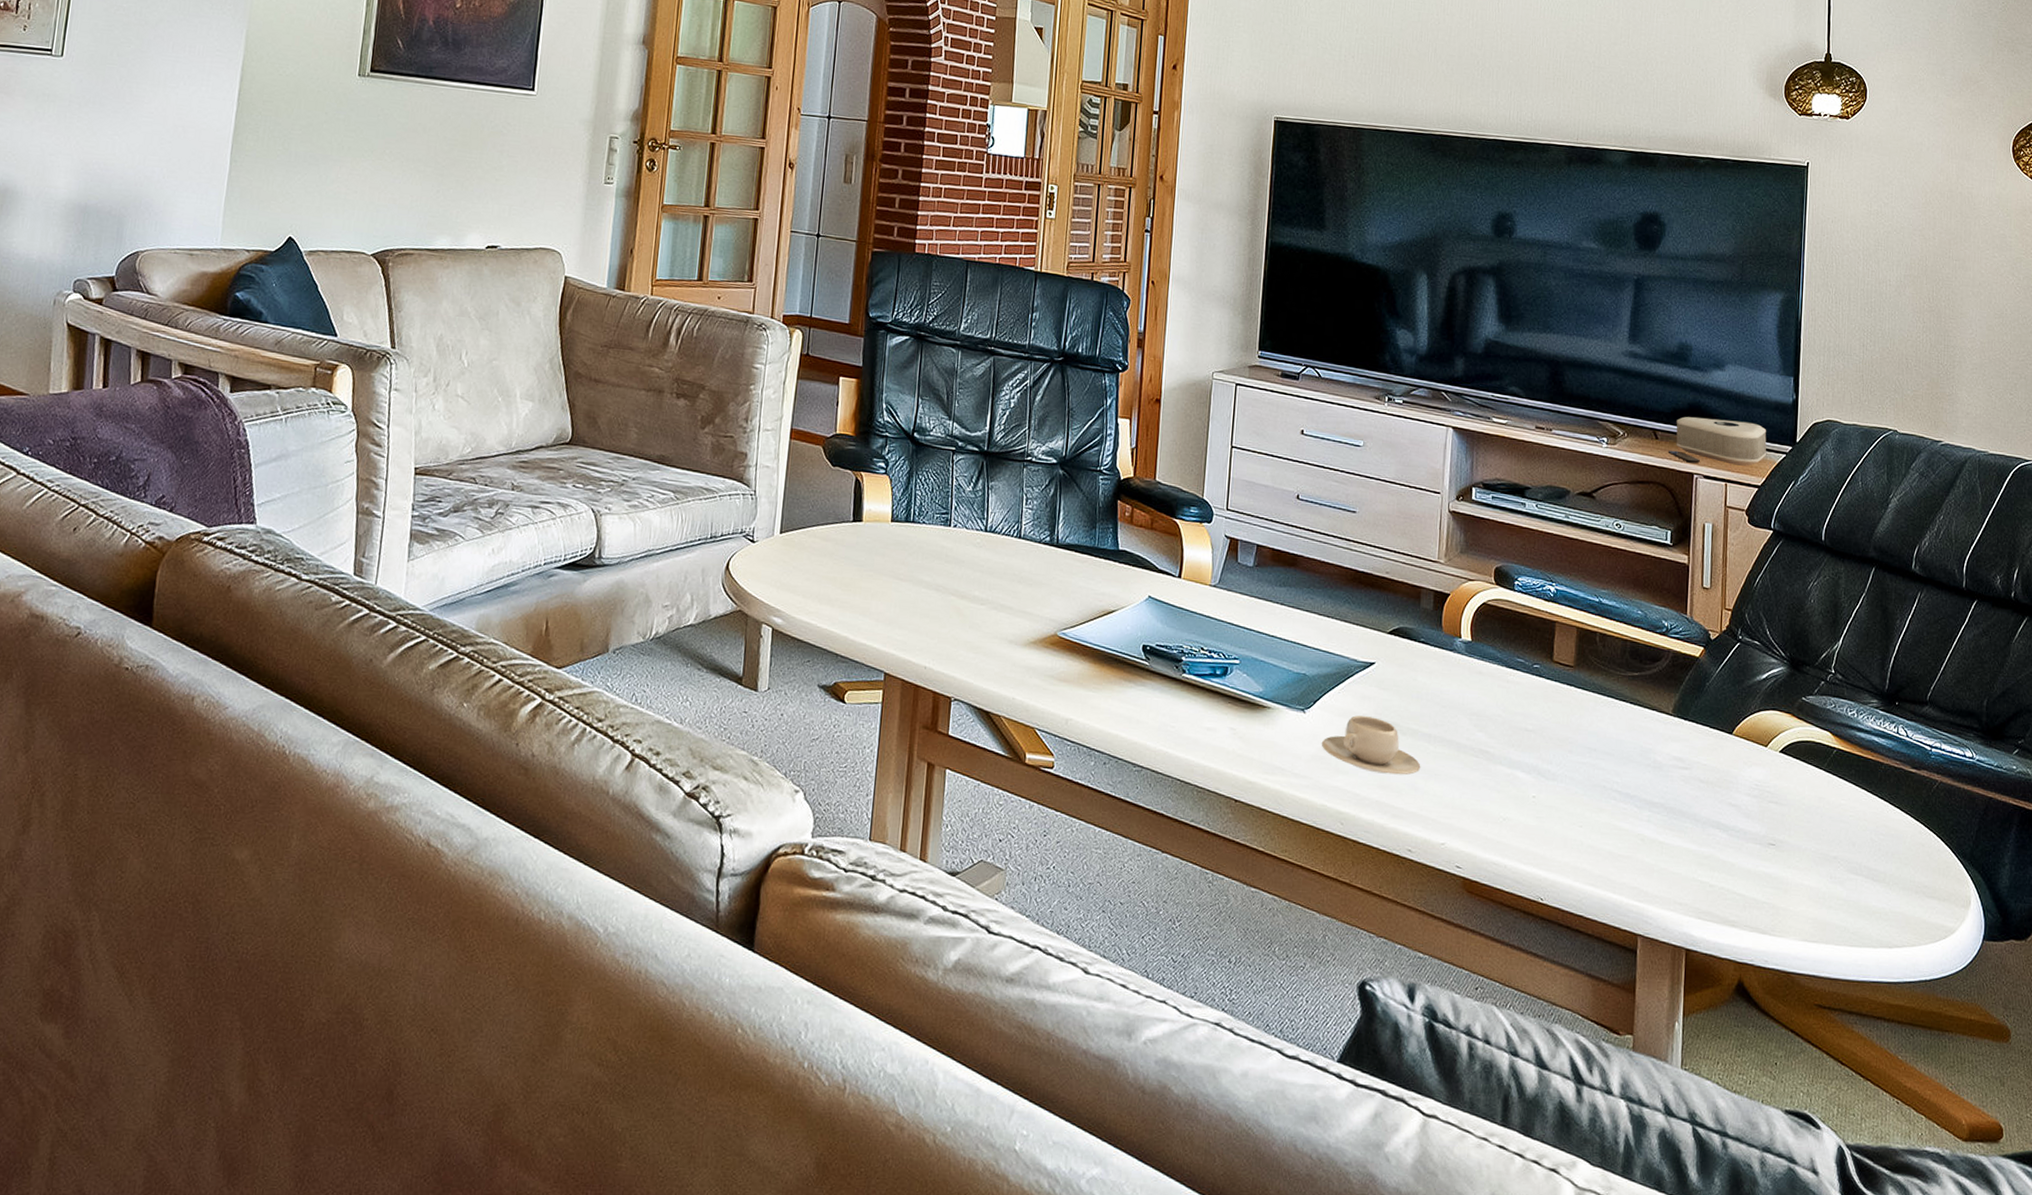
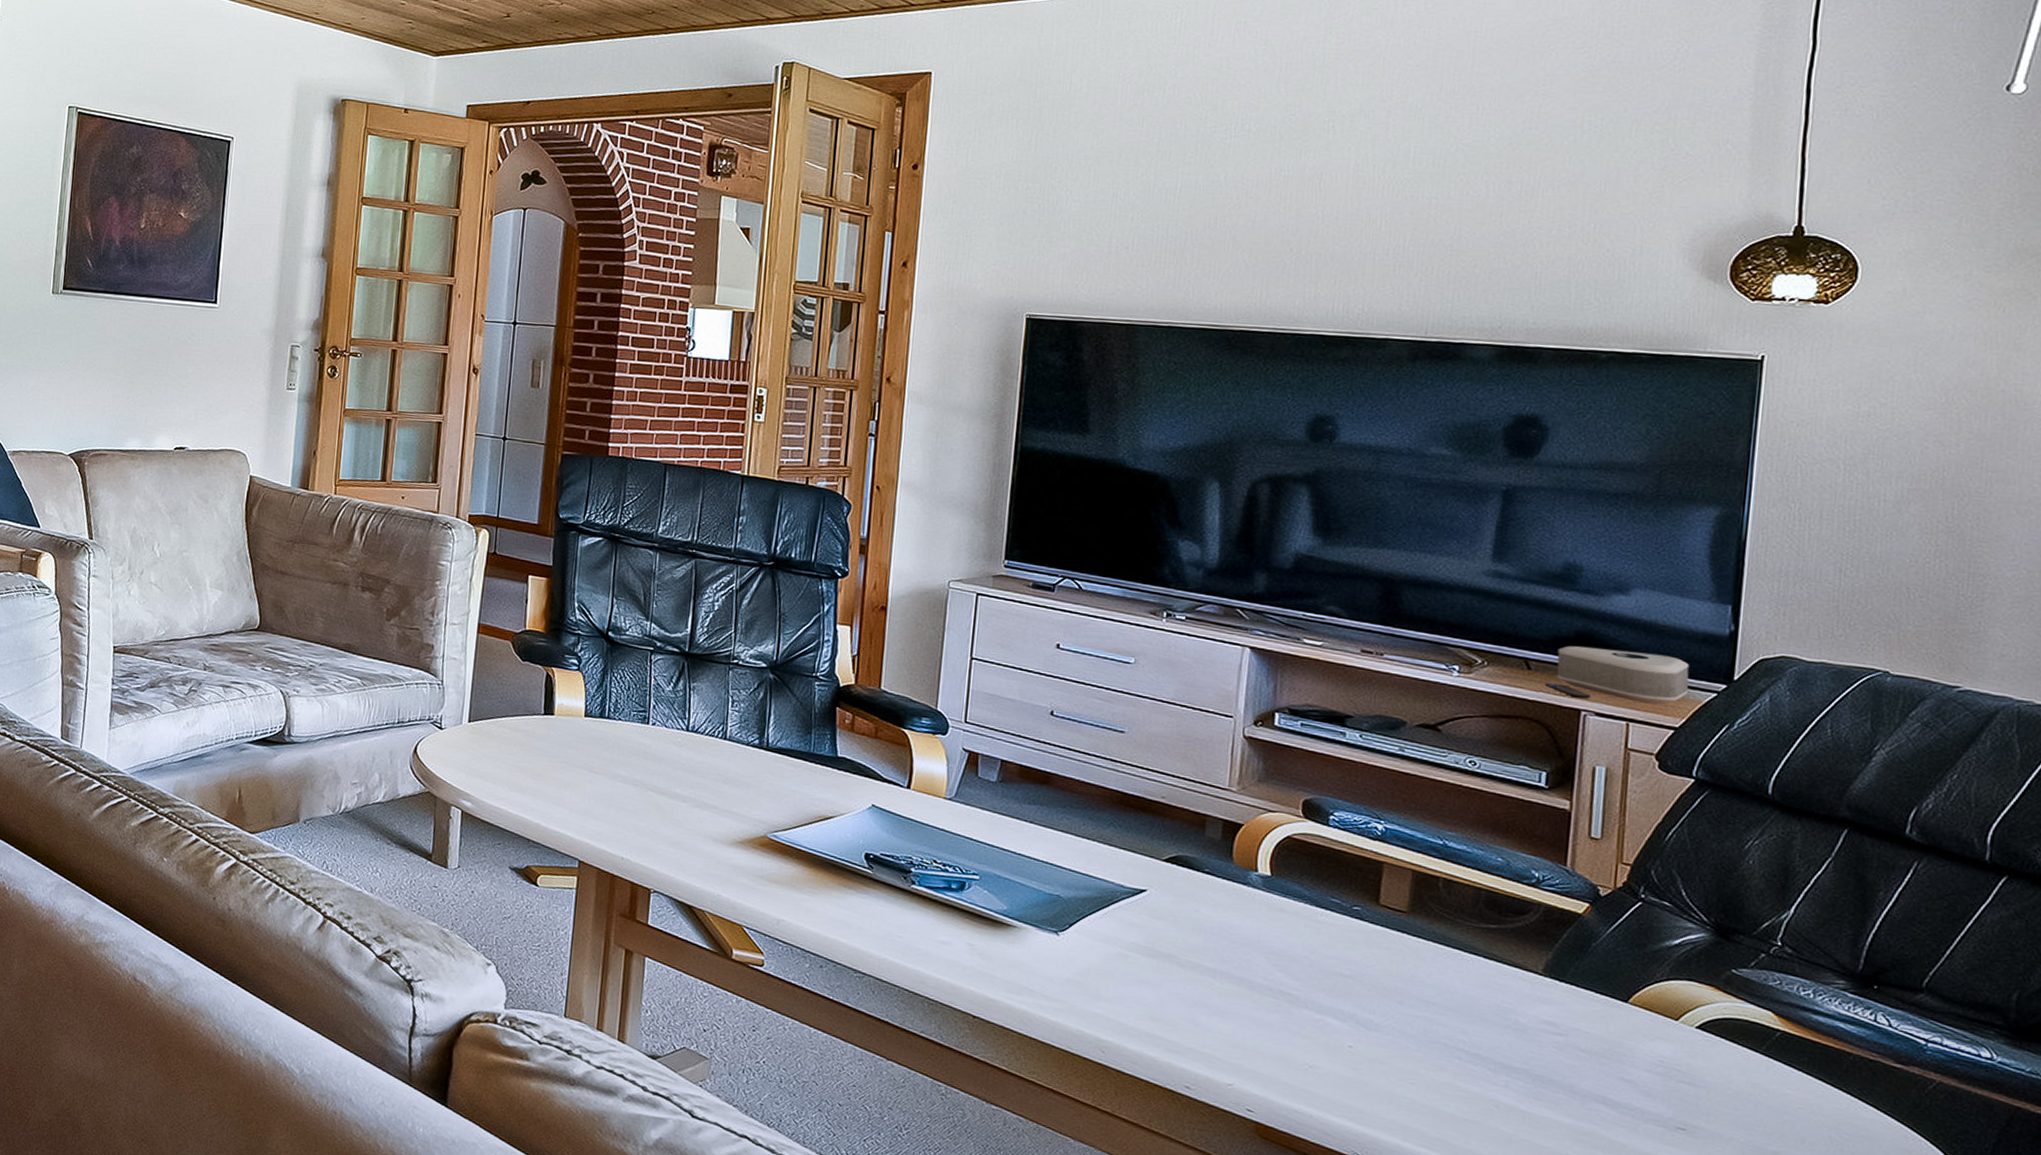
teacup: present [1321,715,1421,776] -> none [1078,942,1203,1010]

